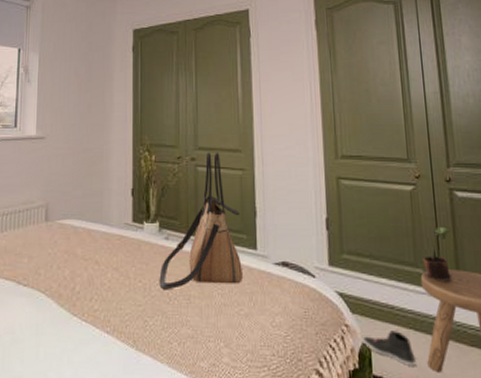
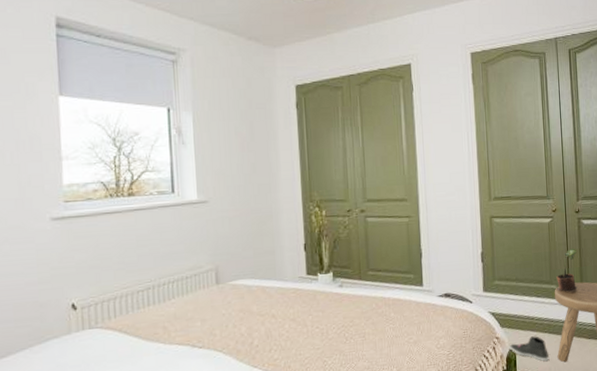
tote bag: present [159,152,243,289] -> none [335,203,411,331]

